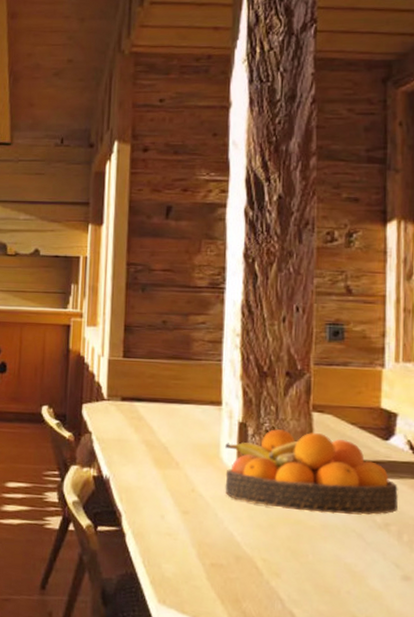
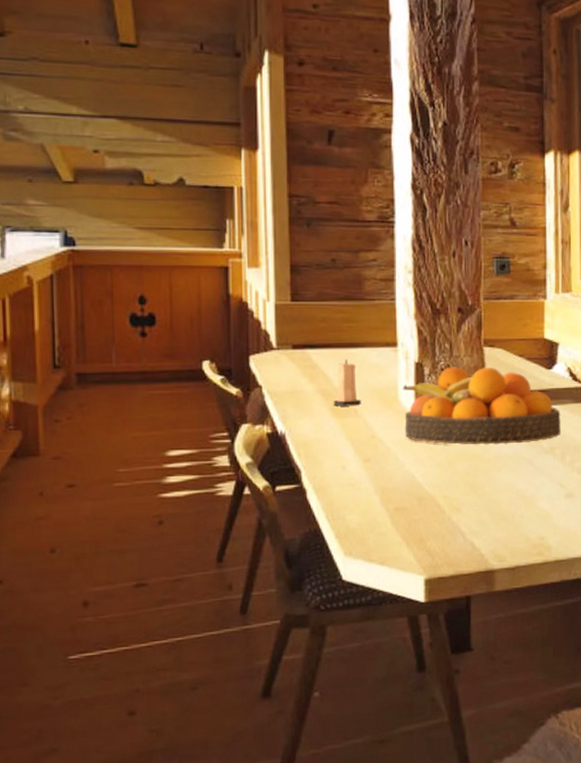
candle: none [156,414,184,459] -> present [333,359,362,407]

